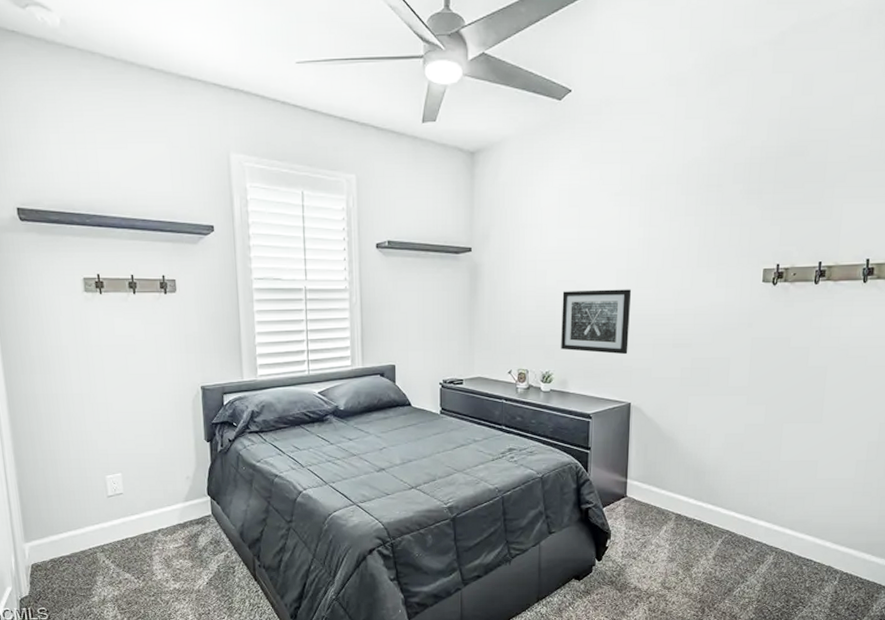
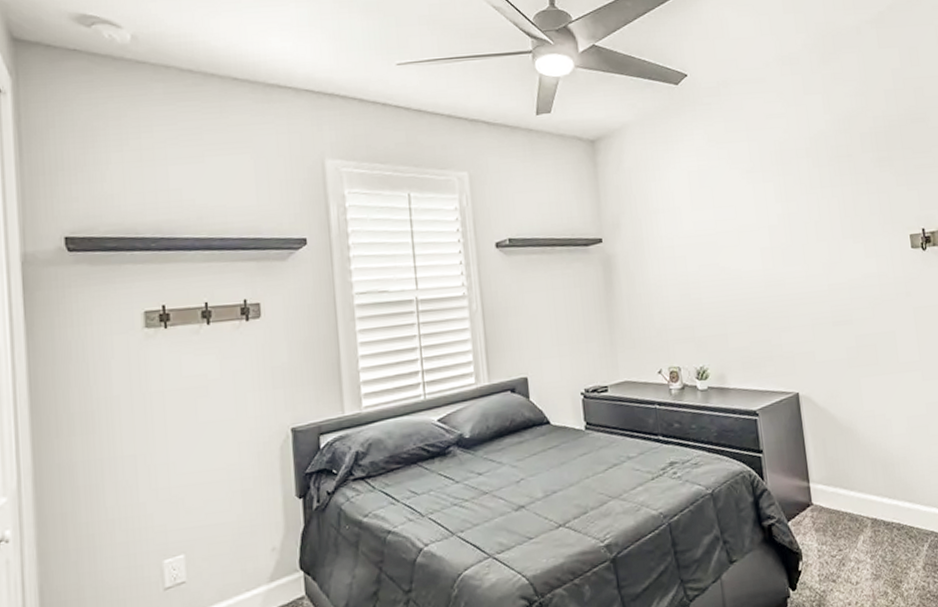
wall art: present [561,289,632,355] -> none [706,268,787,341]

